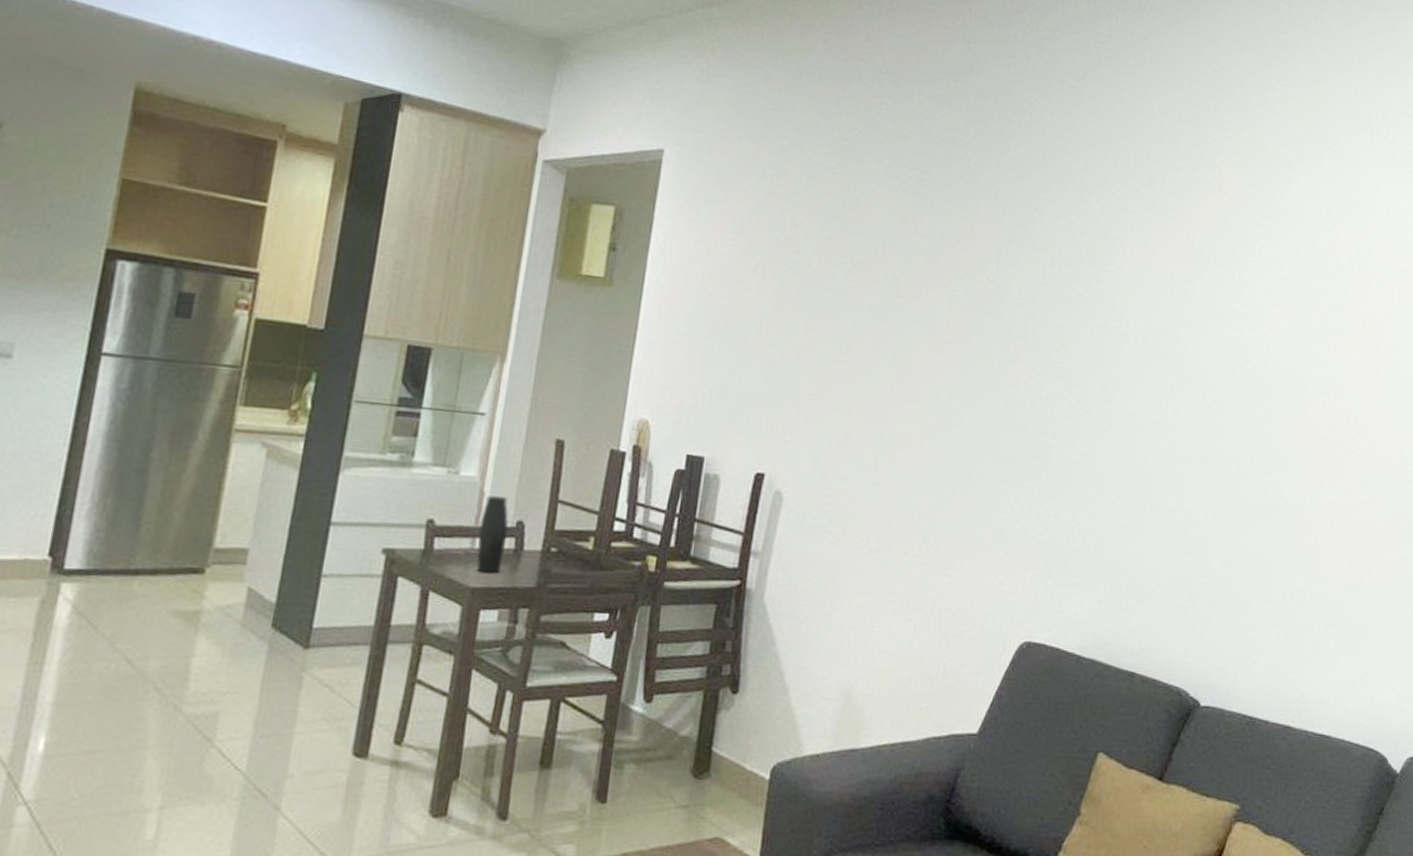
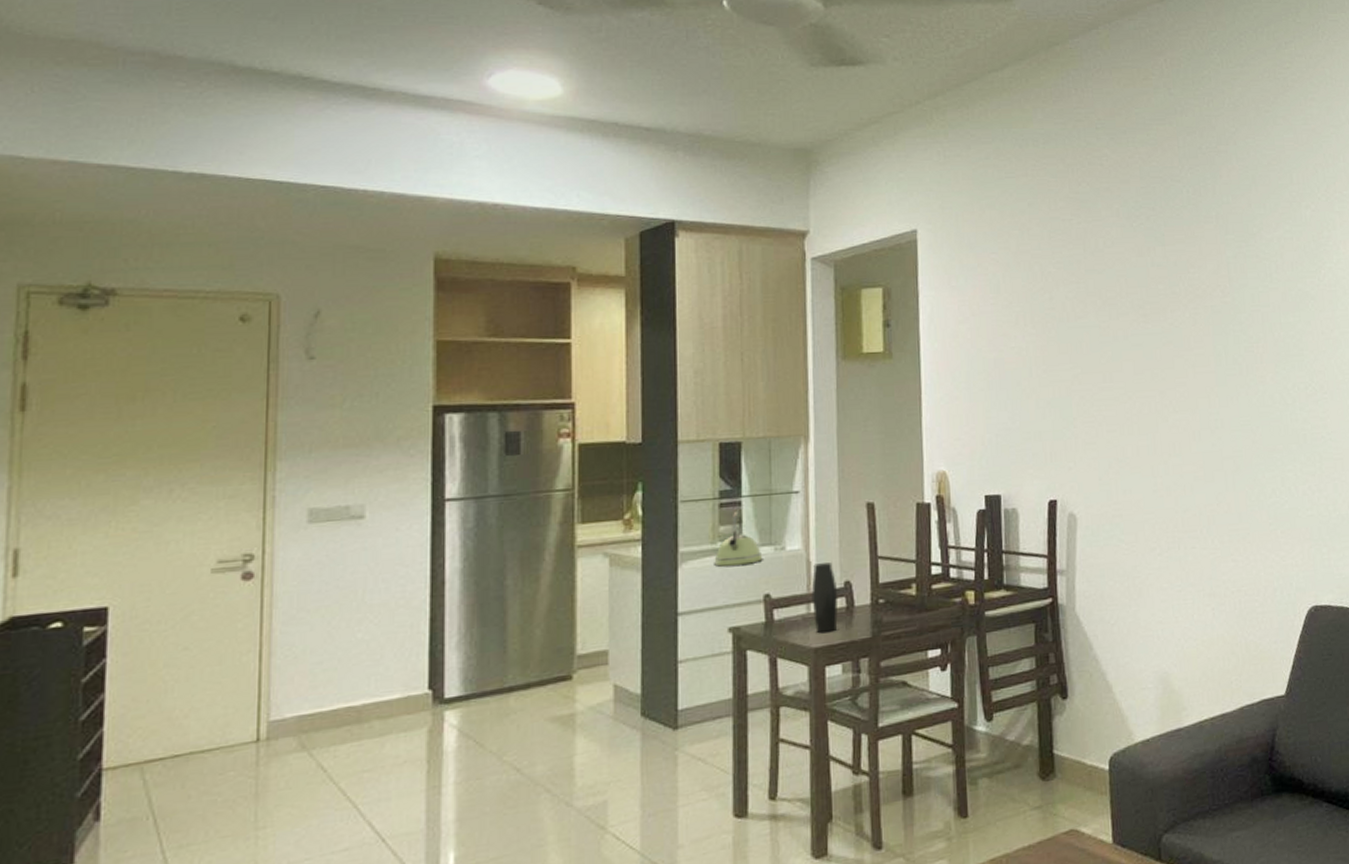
kettle: none [379,422,434,484] -> present [714,511,763,567]

